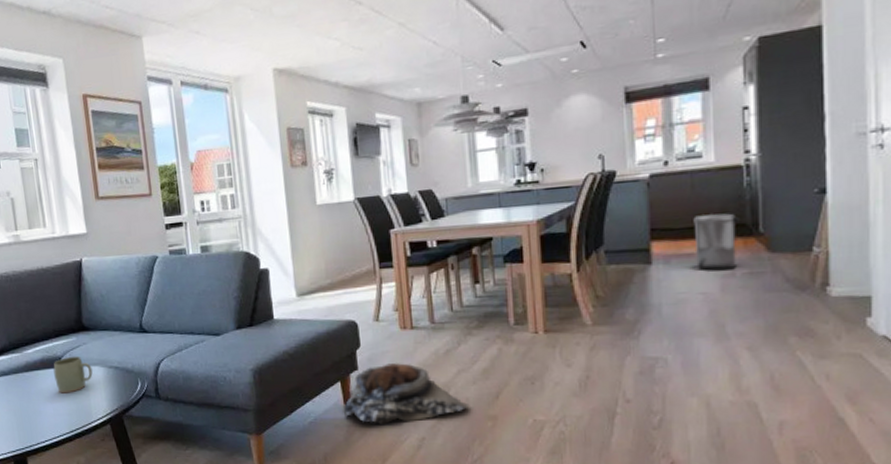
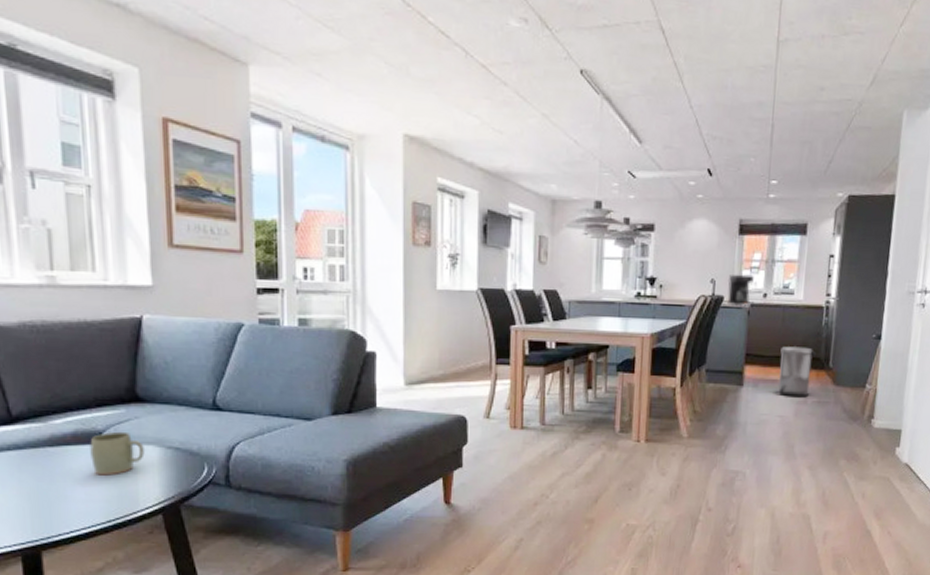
dog bed: present [344,363,470,424] -> none [443,462,570,524]
coffee maker: none [620,143,654,181] -> present [727,274,755,307]

